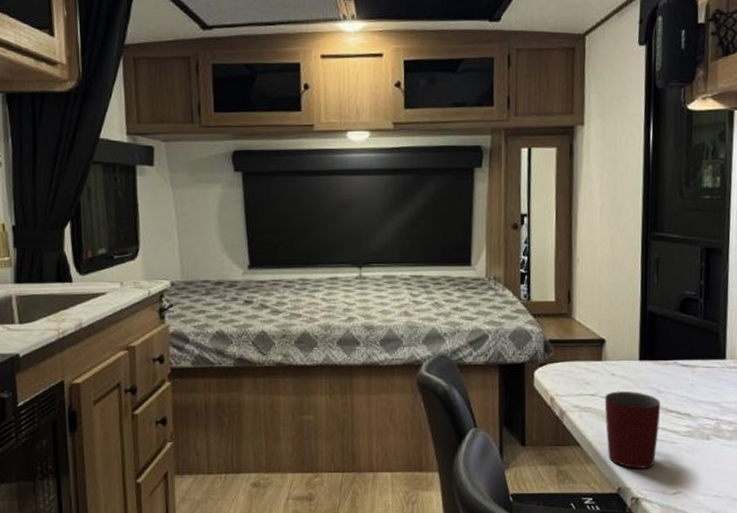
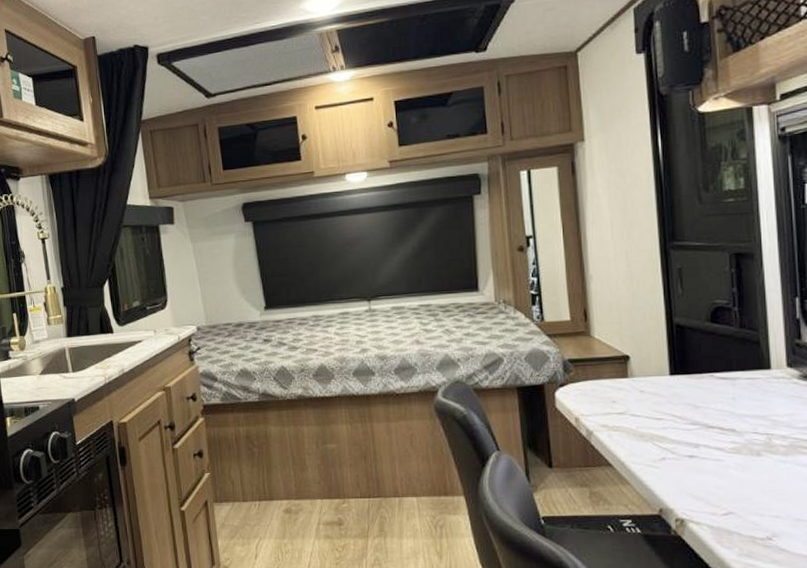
mug: present [604,391,660,469] -> none [635,408,700,488]

